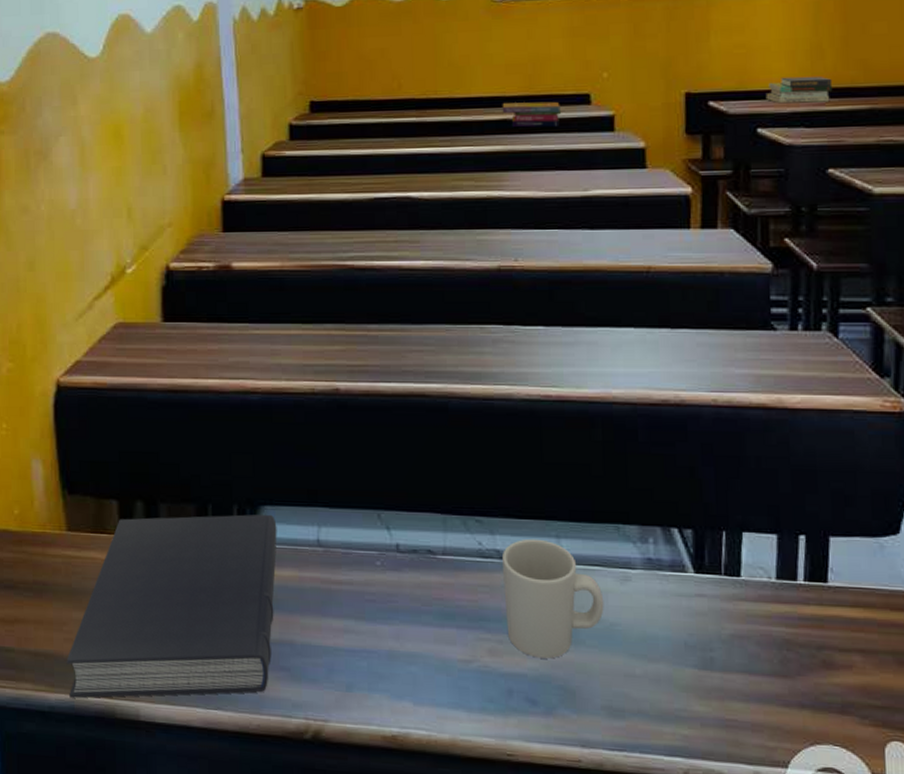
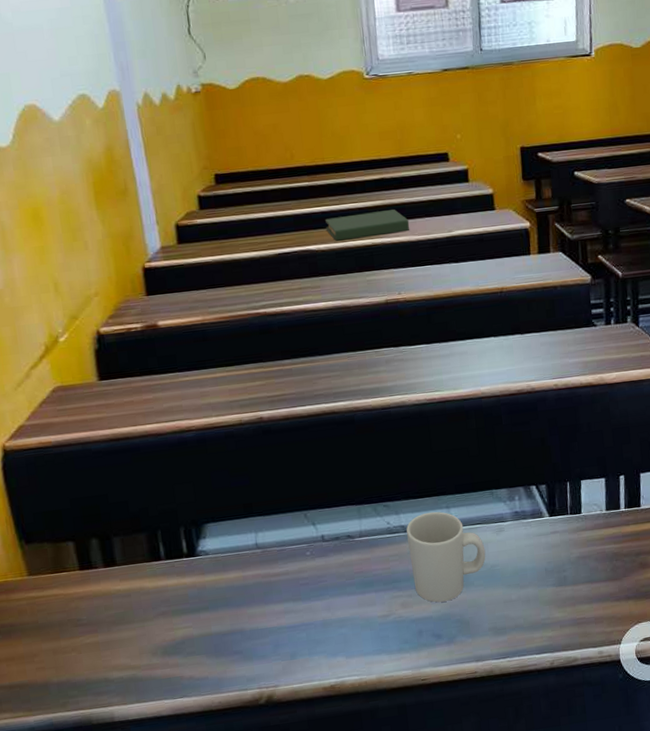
book: present [66,514,277,698] -> none [40,529,226,717]
hardback book: none [433,158,535,191] -> present [325,209,410,242]
books: present [502,101,561,128] -> none [378,161,426,185]
books: present [765,76,833,104] -> none [579,128,626,152]

